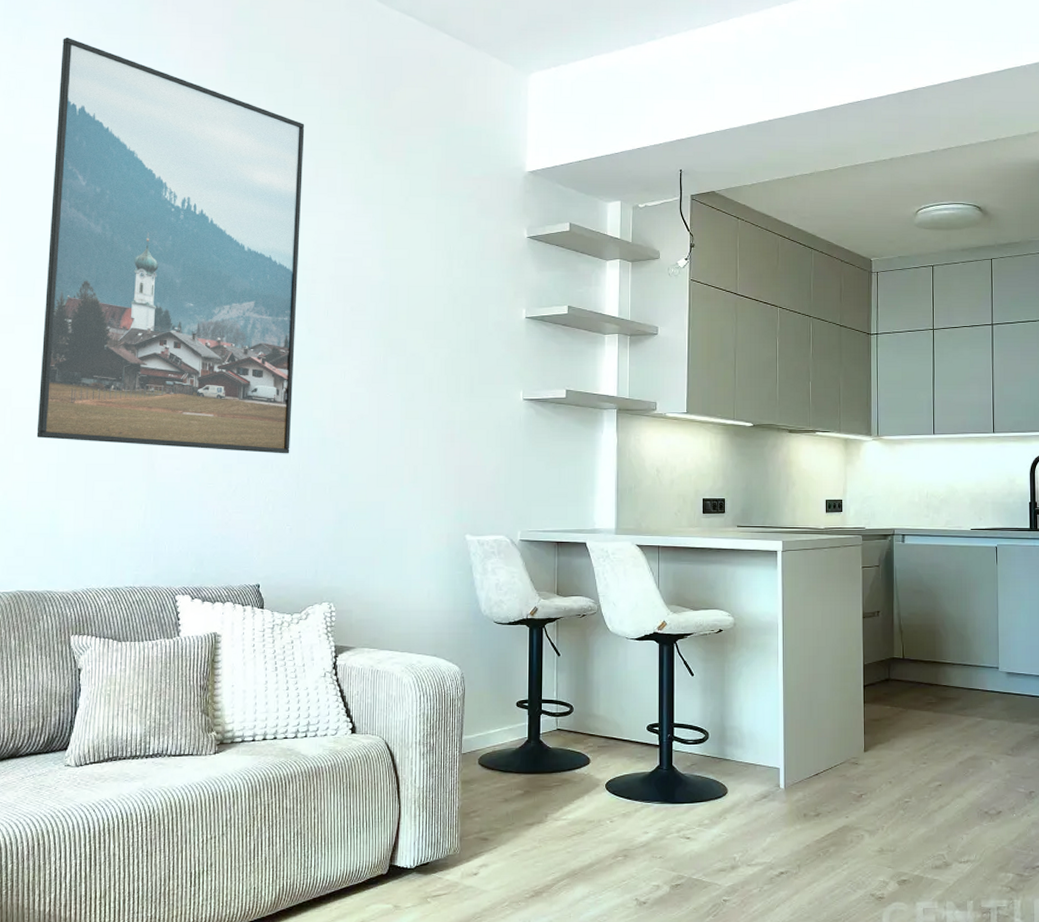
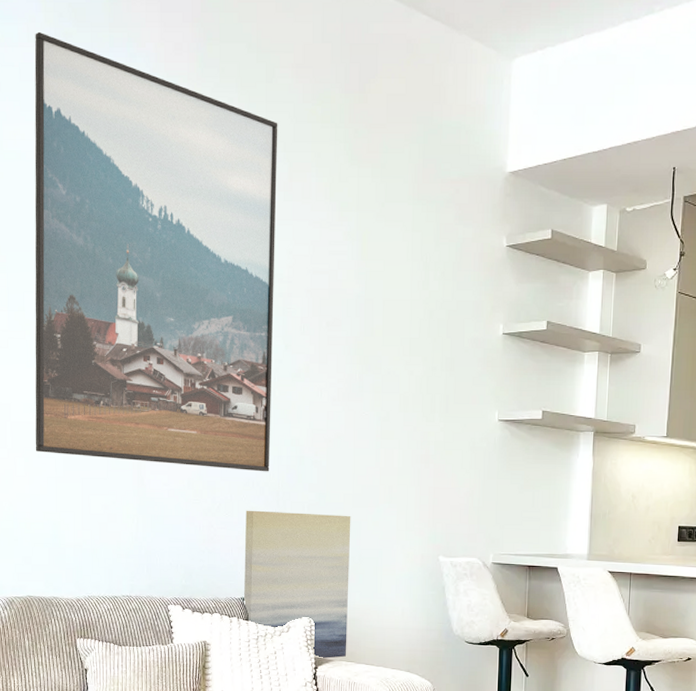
wall art: none [258,493,375,647] -> present [243,510,351,659]

